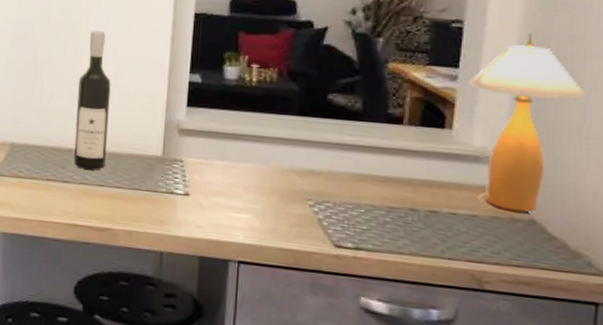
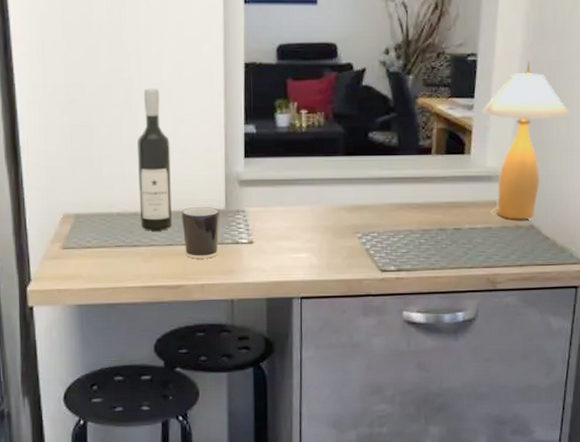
mug: none [115,150,157,205] -> present [181,207,221,259]

